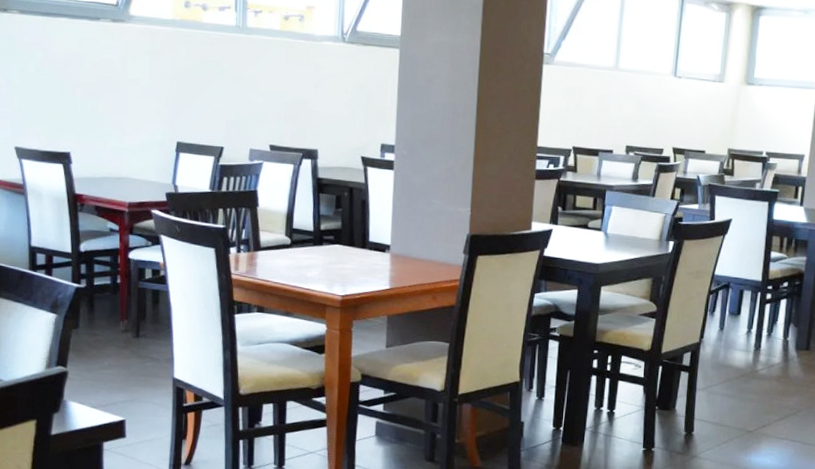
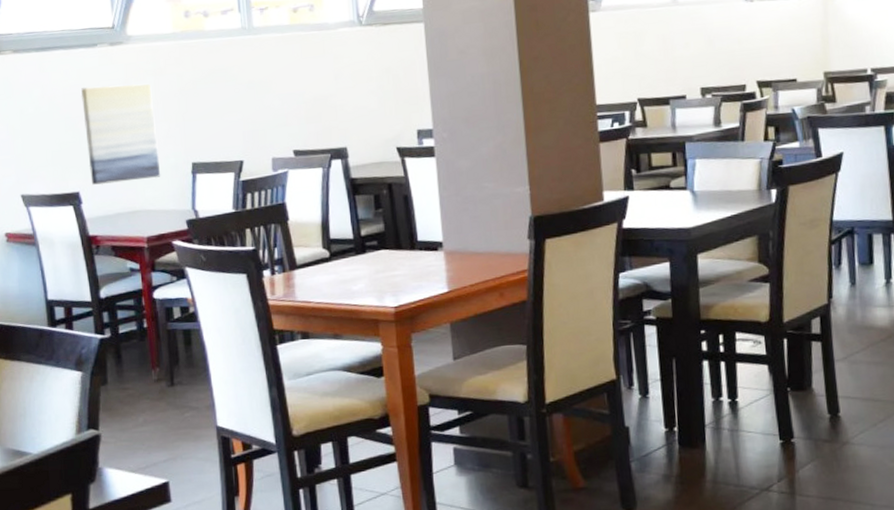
wall art: none [80,57,148,151] -> present [81,83,161,185]

